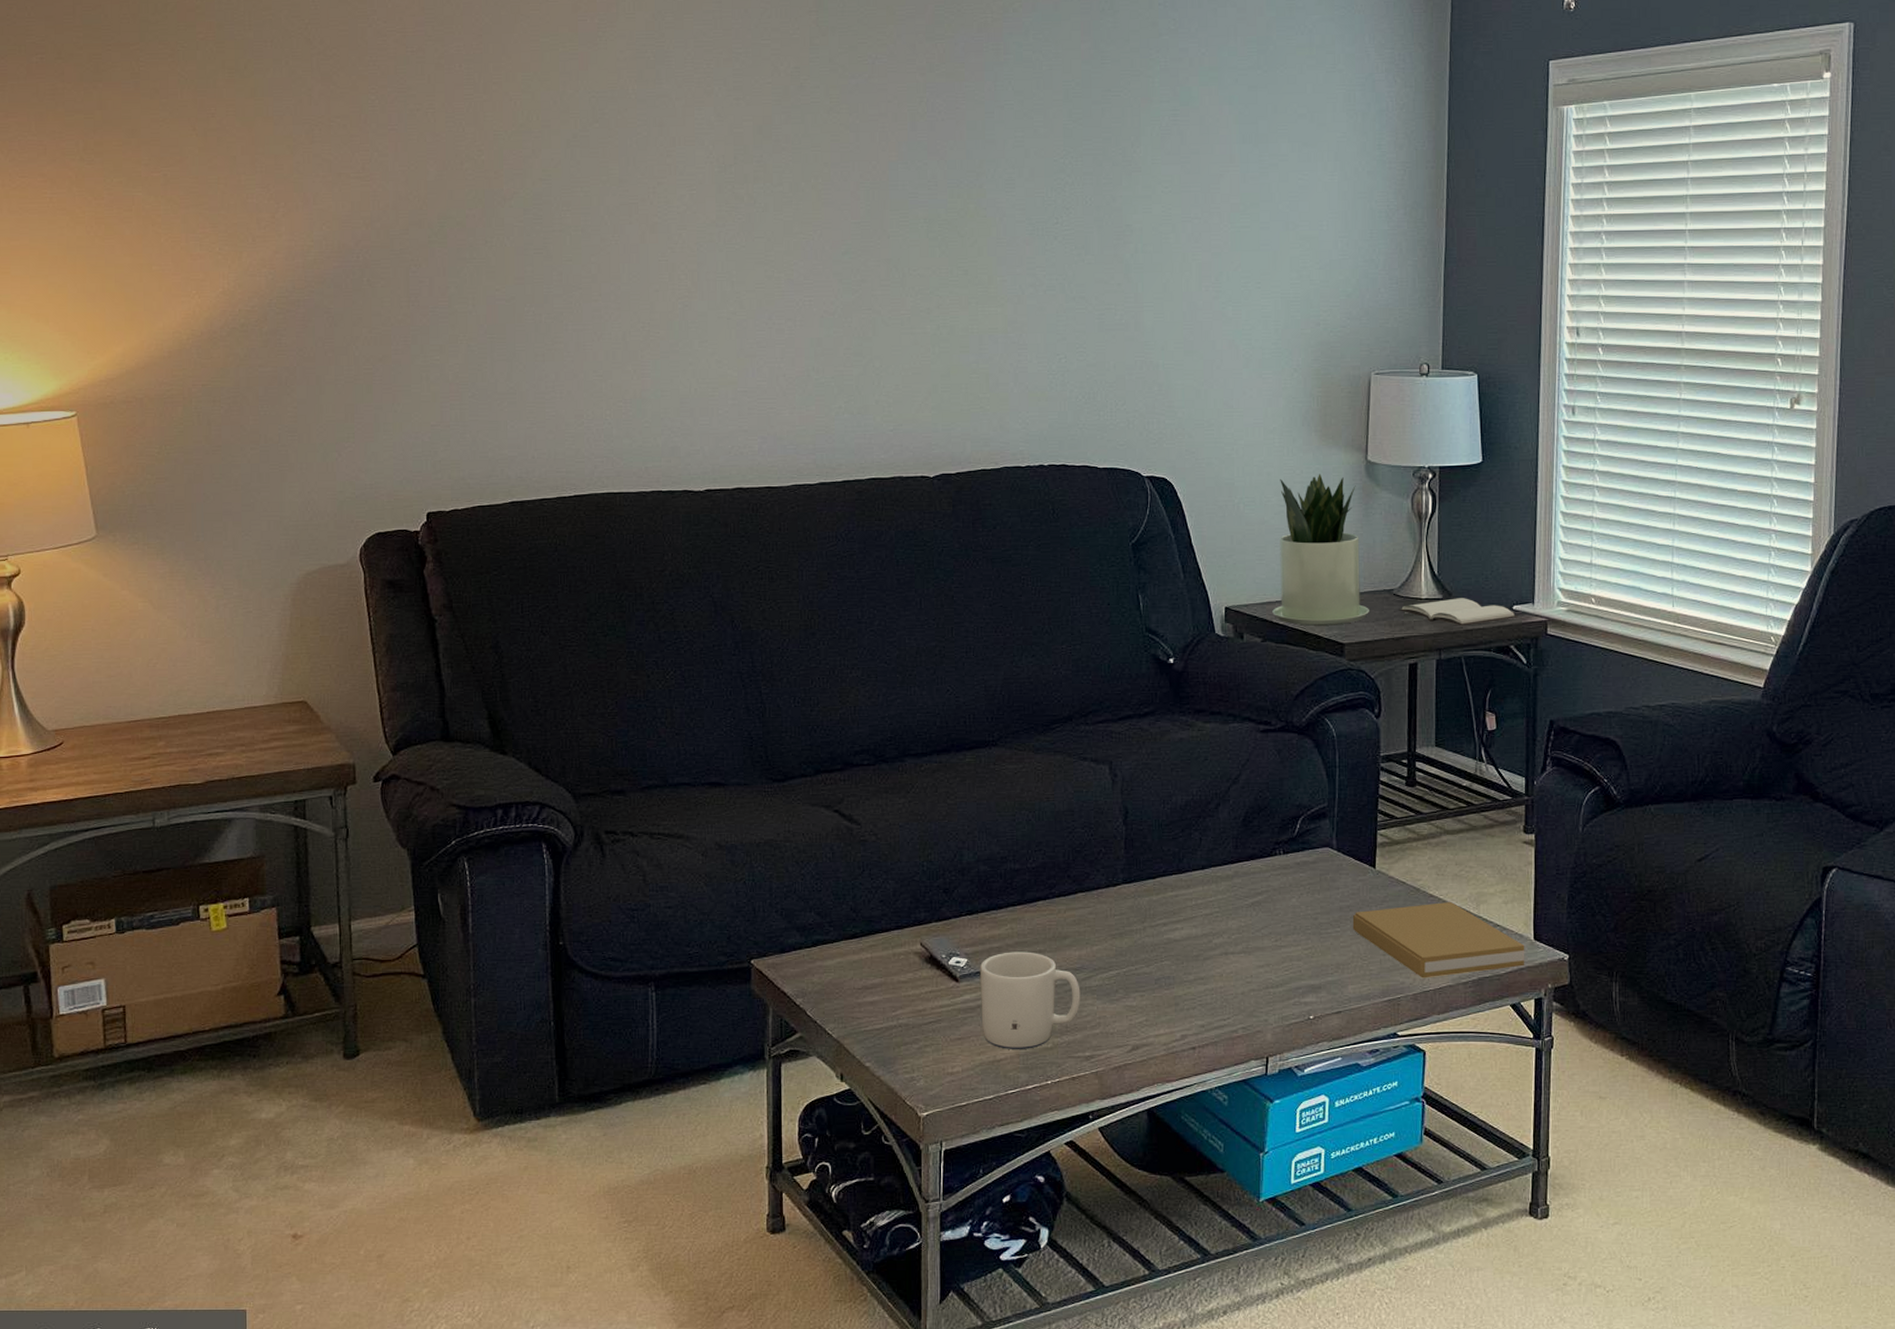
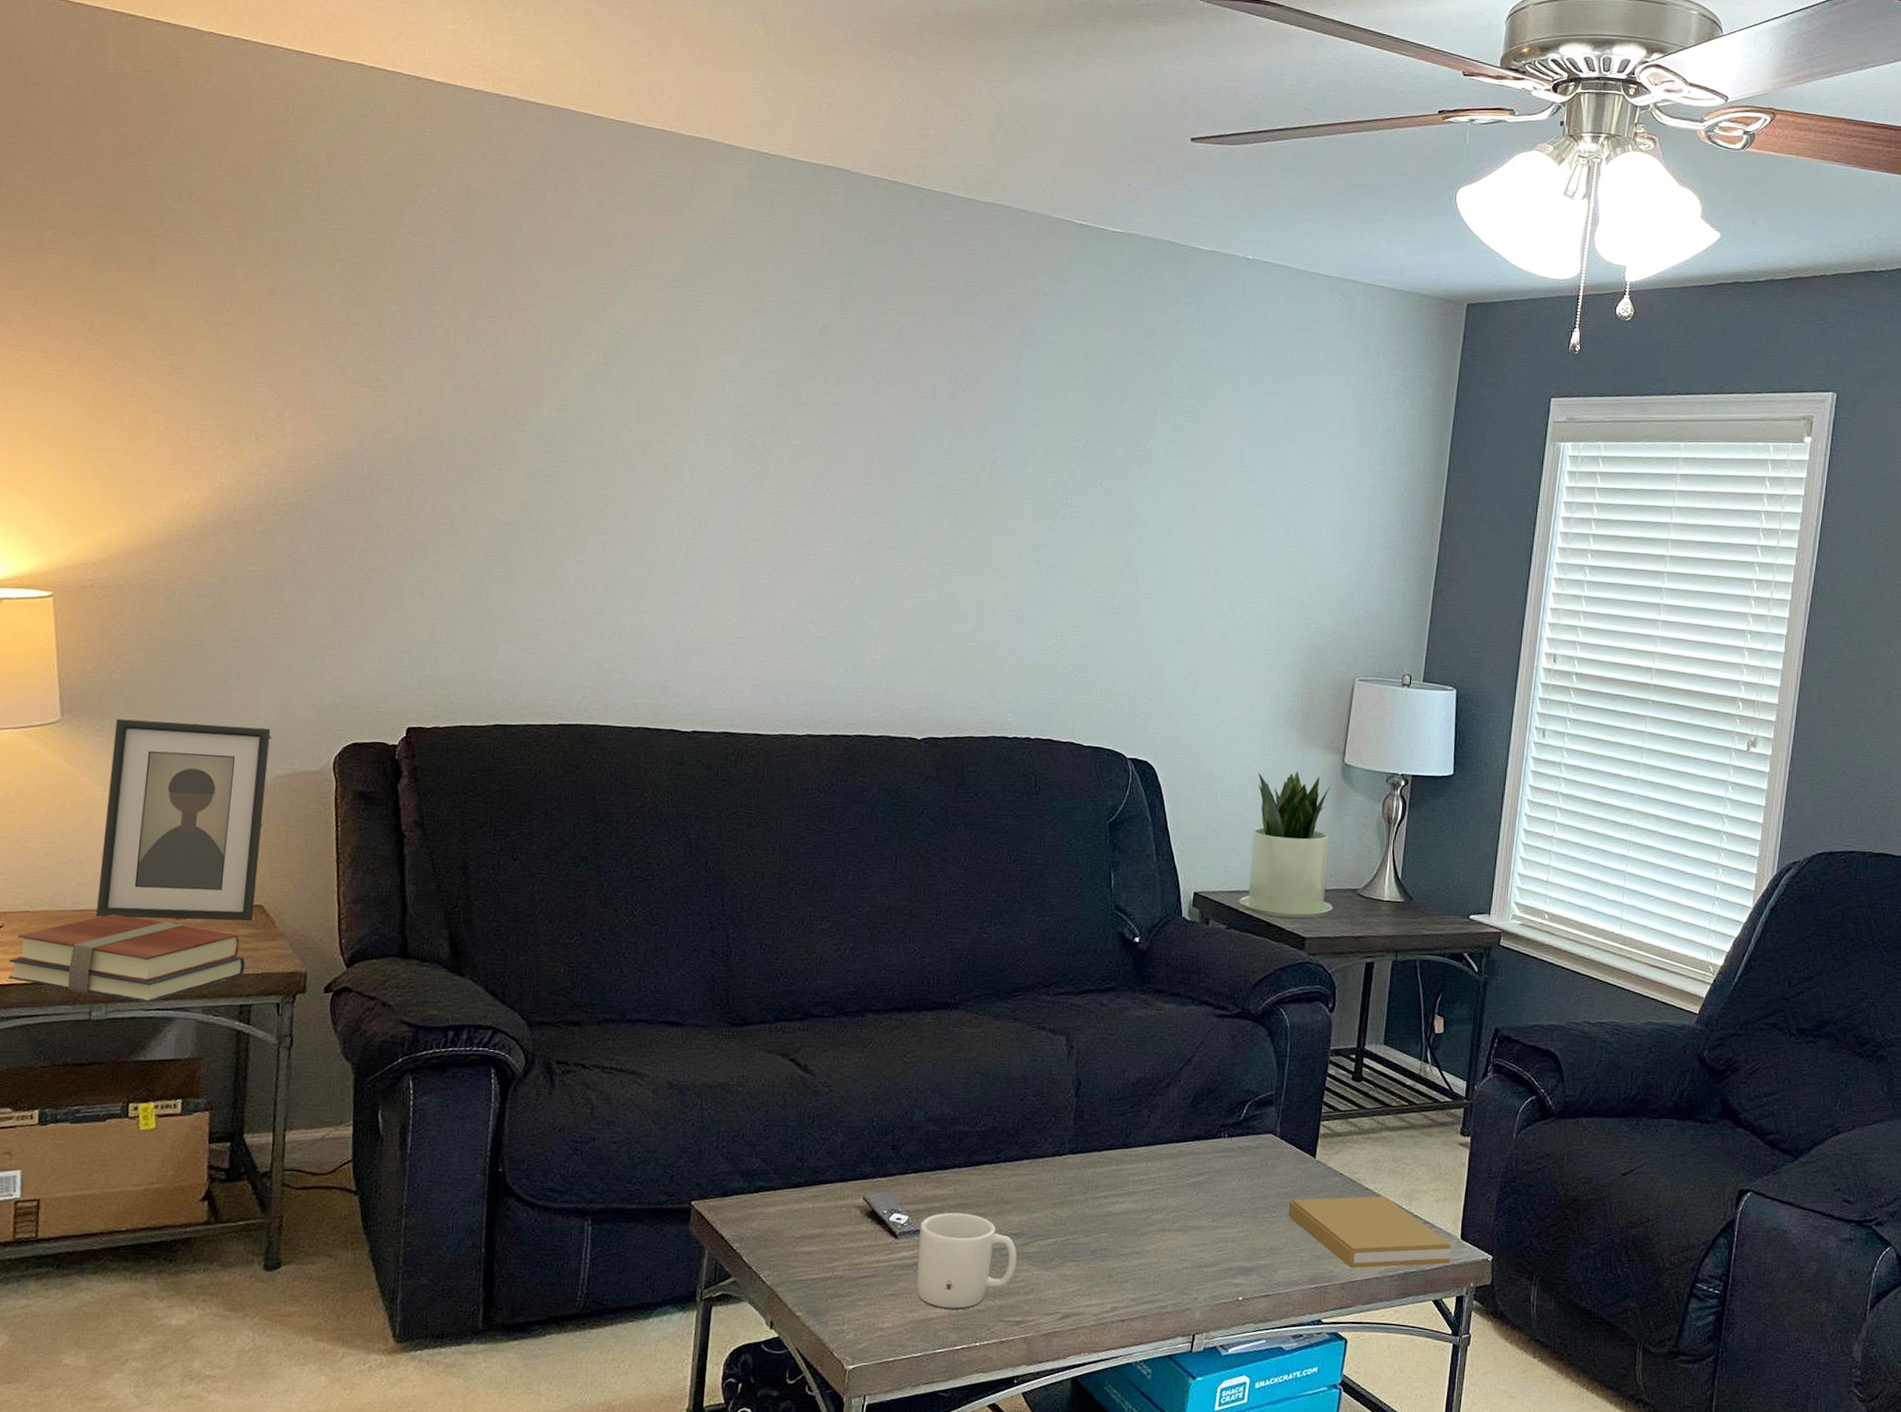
books: none [72,722,295,806] -> present [9,914,245,1003]
picture frame: none [148,525,299,726] -> present [96,719,272,922]
book: present [1399,598,1518,626] -> none [1361,903,1474,931]

